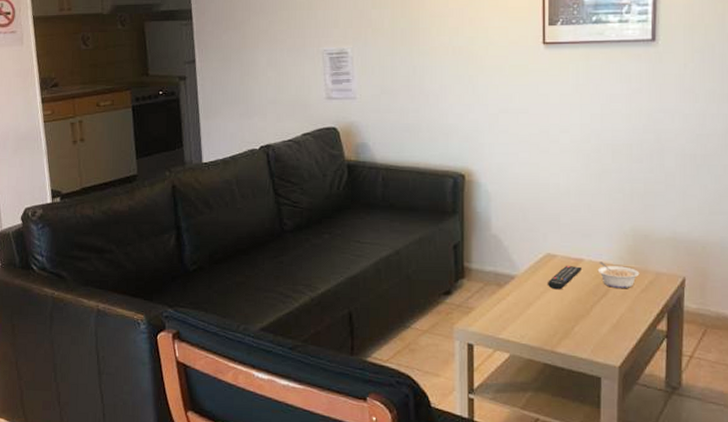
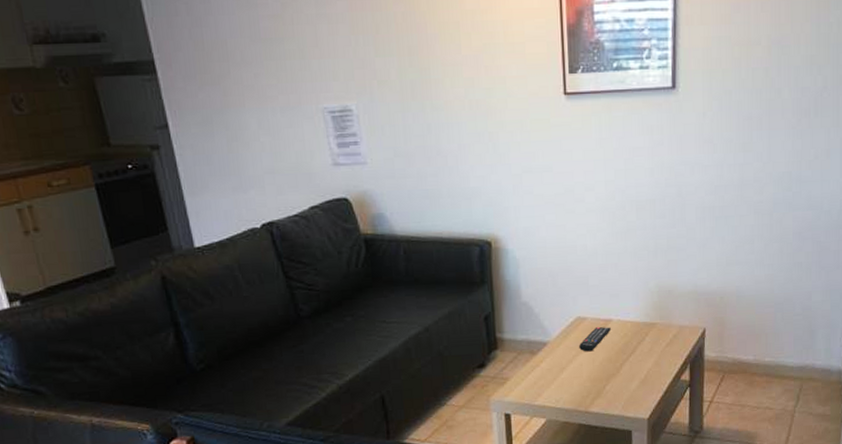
legume: present [597,262,640,288] -> none [625,320,665,345]

